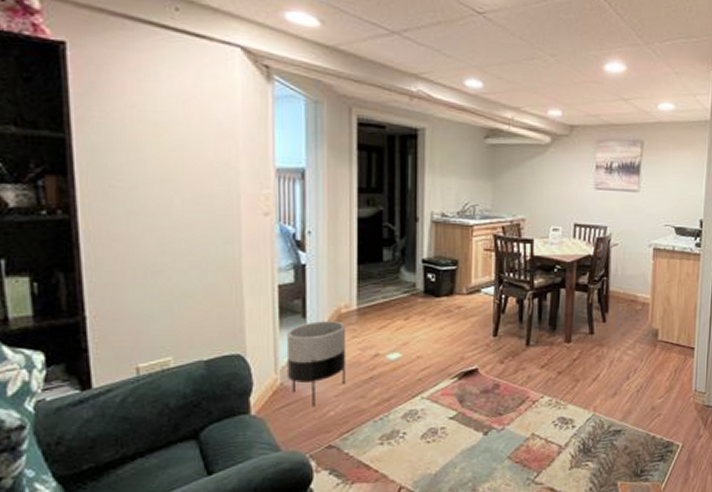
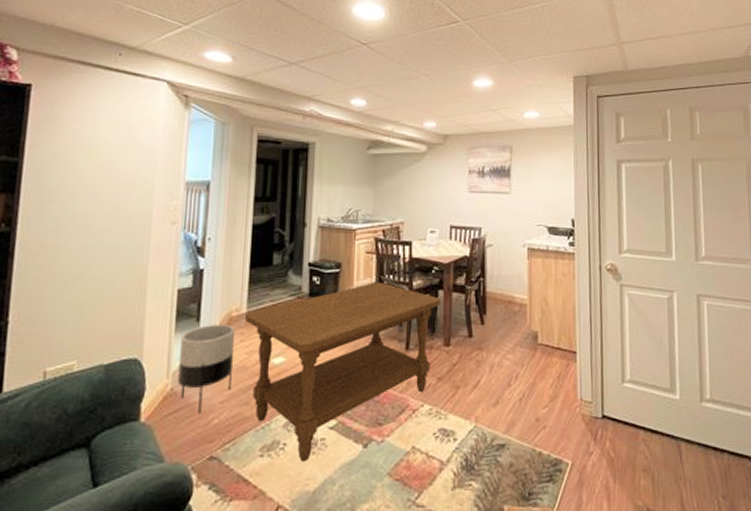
coffee table: none [356,280,562,449] -> present [245,282,441,462]

